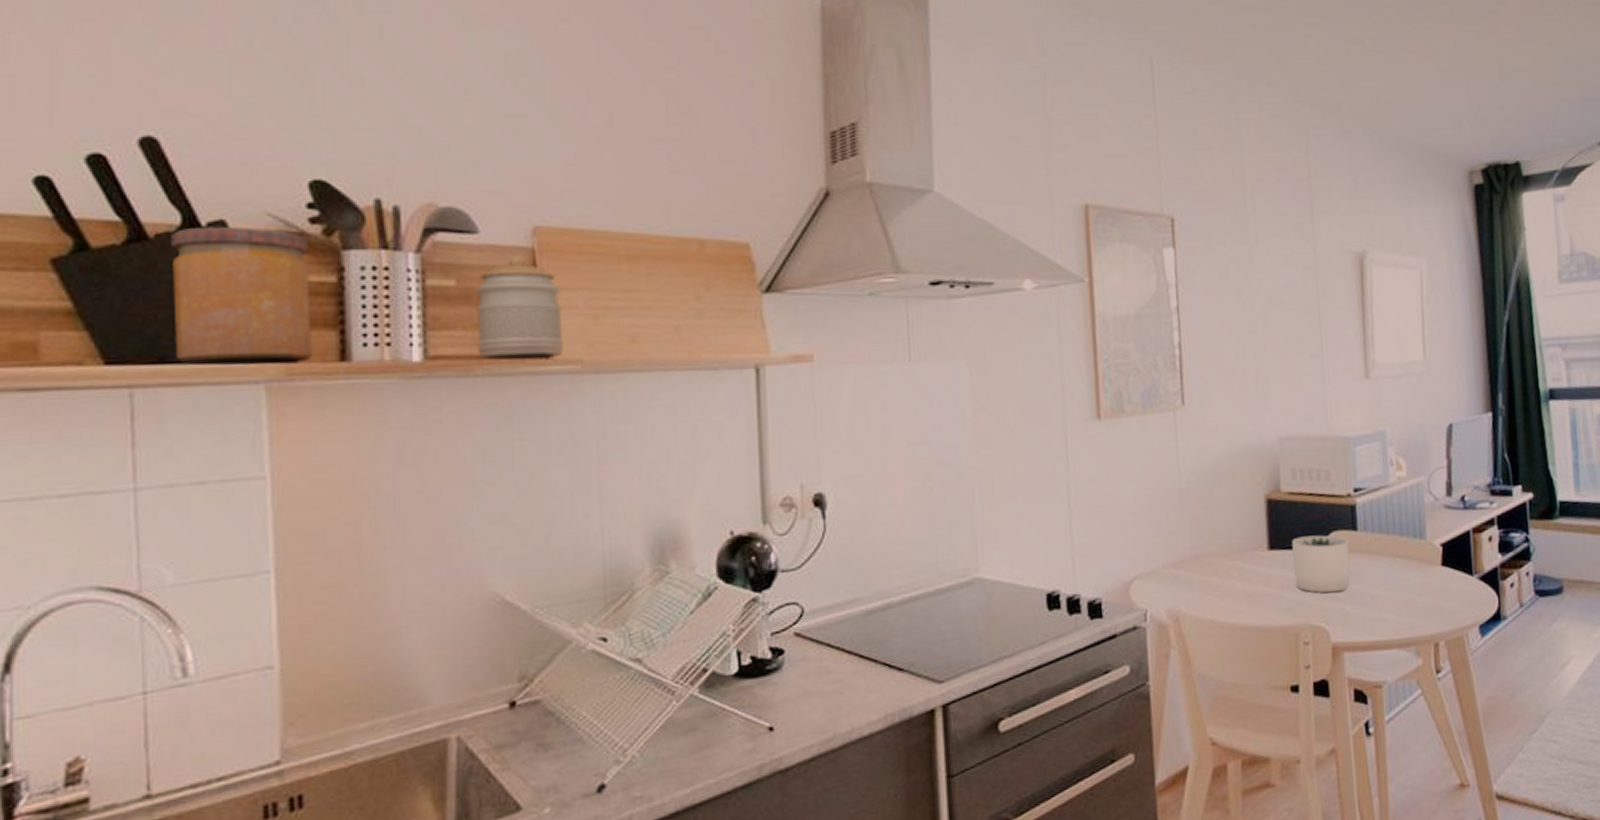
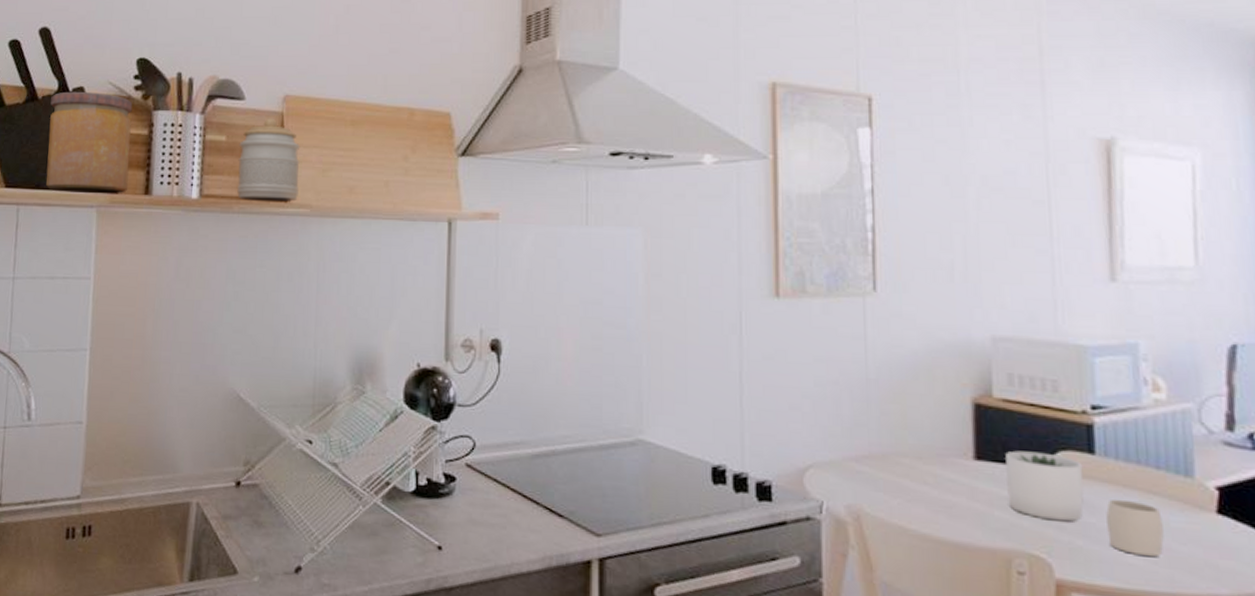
mug: none [1366,565,1407,611] -> present [1106,499,1164,557]

